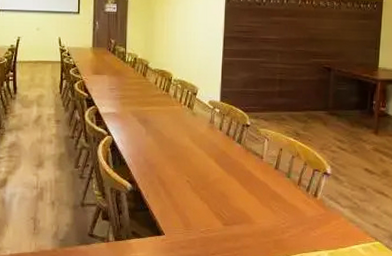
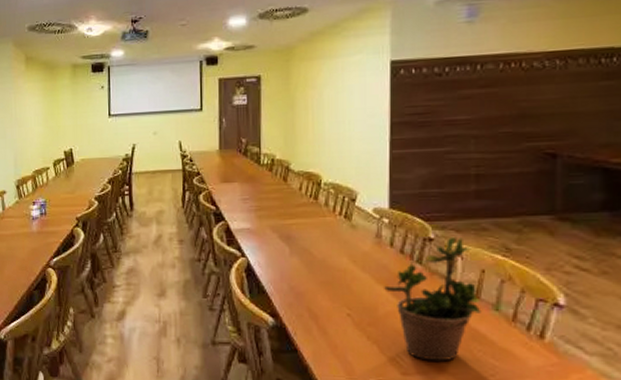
potted plant: none [214,124,279,215] -> present [384,236,481,361]

